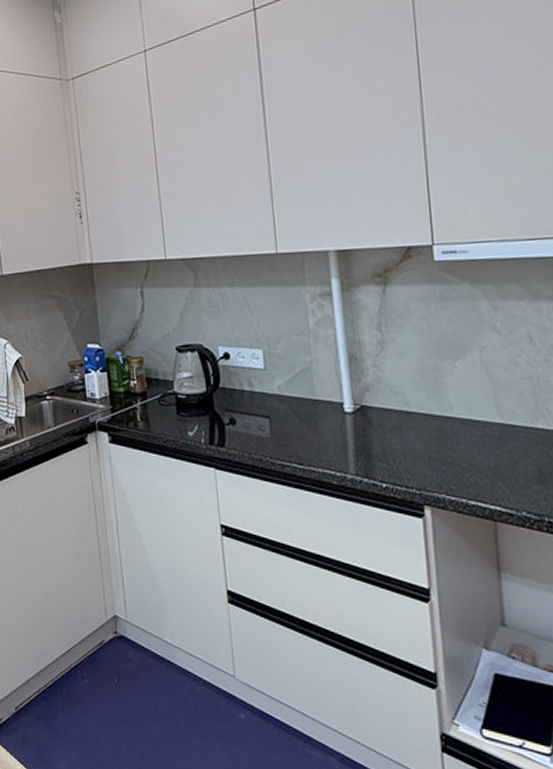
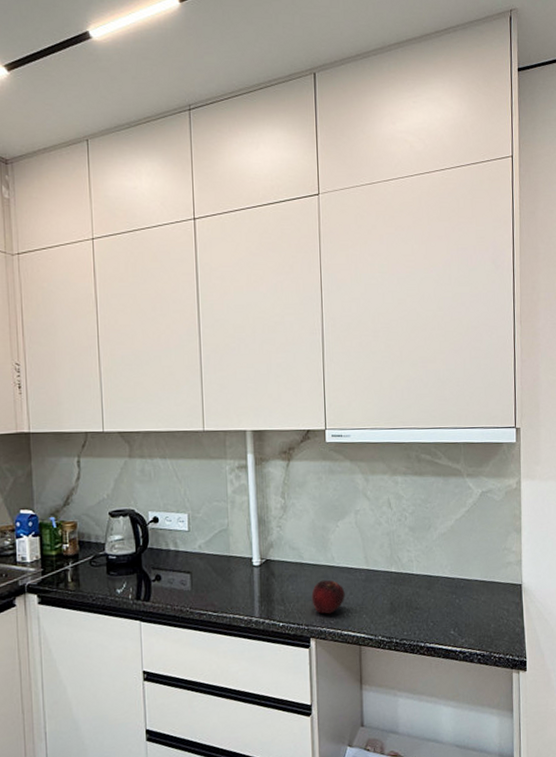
fruit: none [423,434,471,477] -> present [311,580,345,614]

